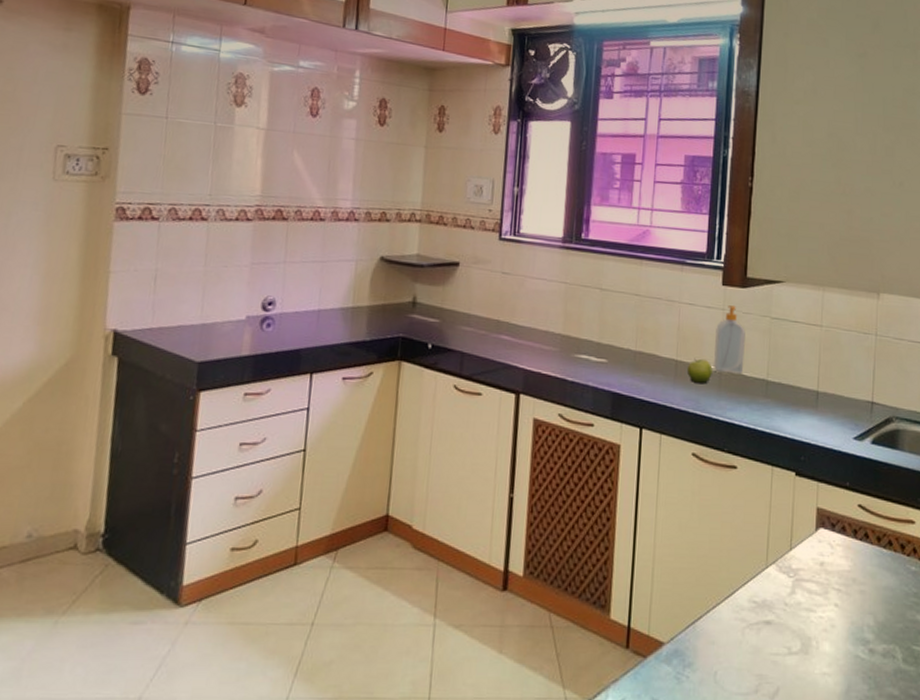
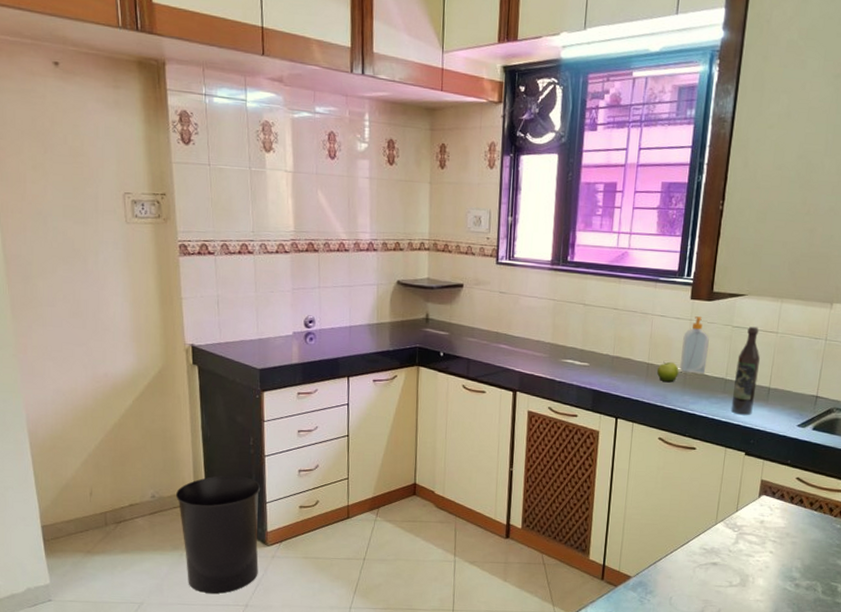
waste bin: none [59,505,180,681] -> present [175,475,260,594]
wine bottle: none [775,318,805,426] -> present [730,326,761,416]

